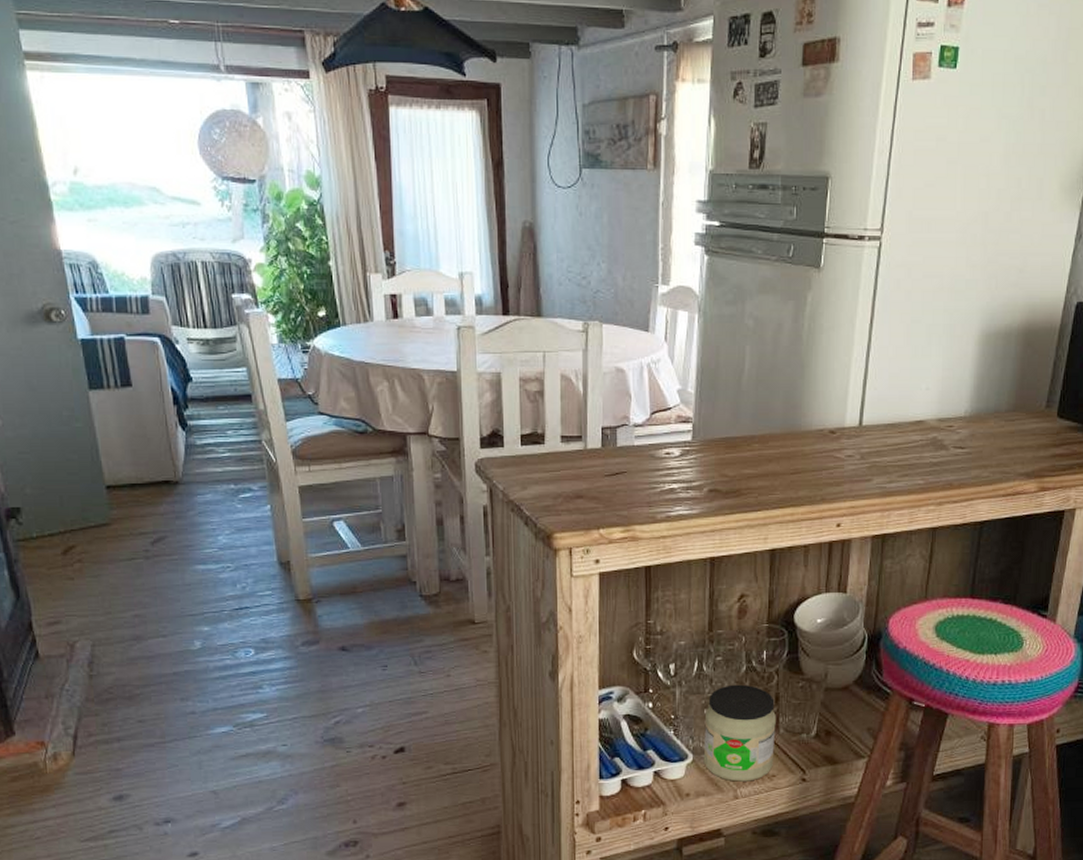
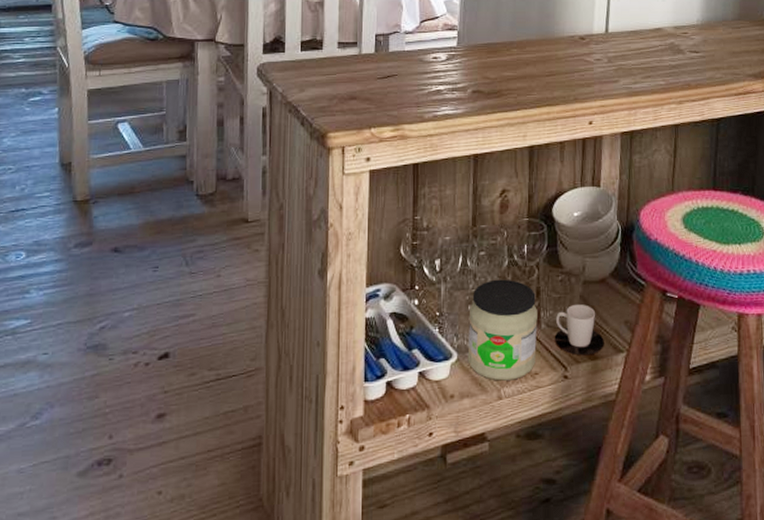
cup: none [793,711,845,760] -> present [554,305,604,356]

